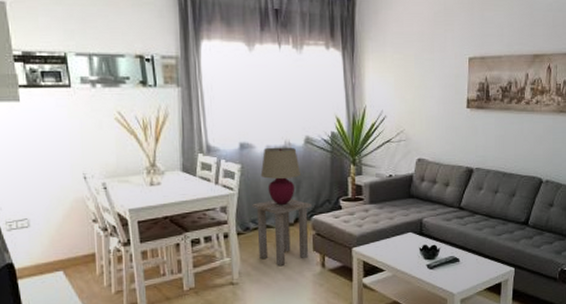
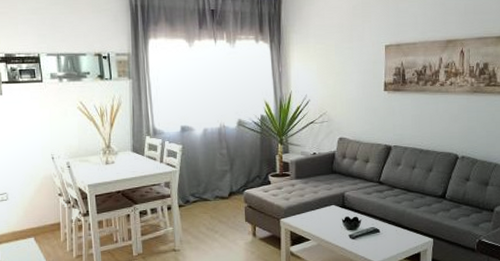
side table: present [251,199,312,266] -> none [191,175,244,234]
table lamp: present [260,147,302,206] -> none [199,129,235,181]

